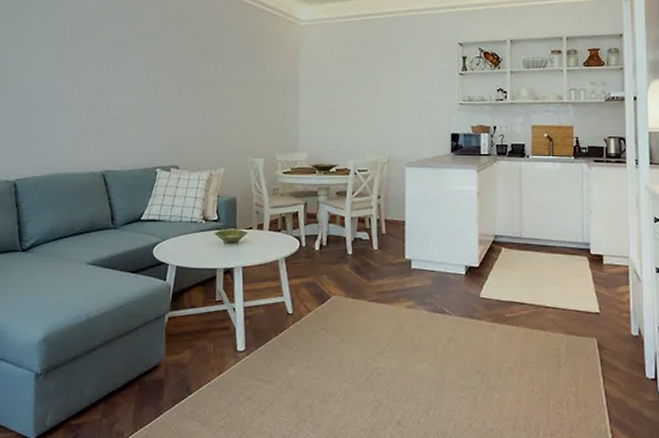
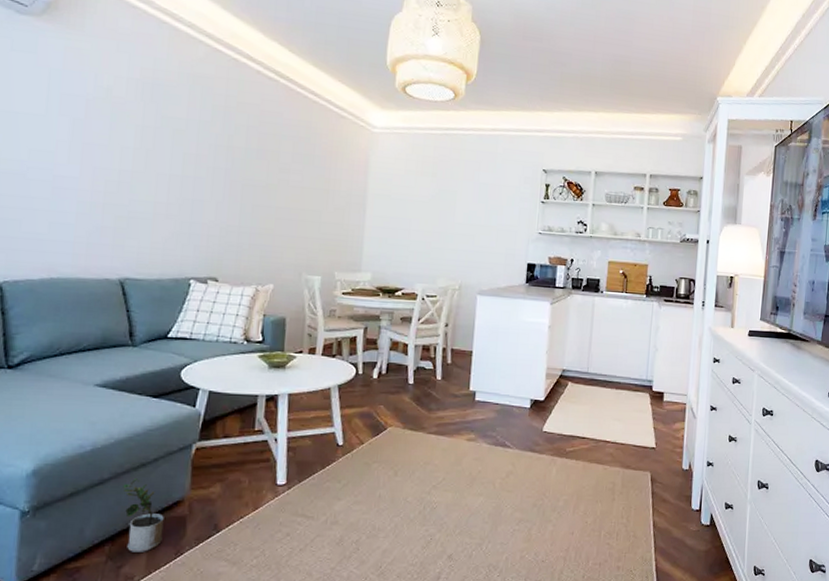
potted plant: none [112,345,145,412] -> present [123,479,164,552]

